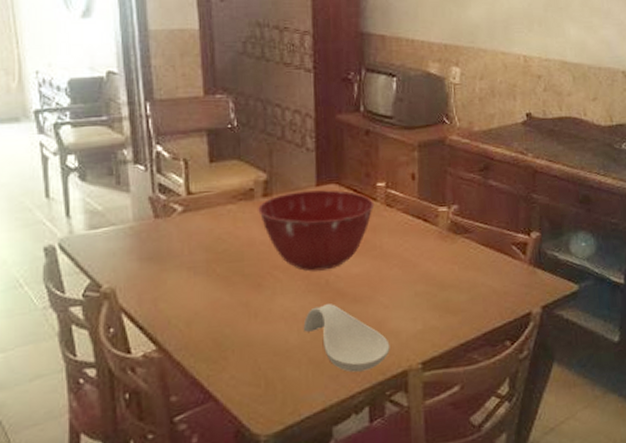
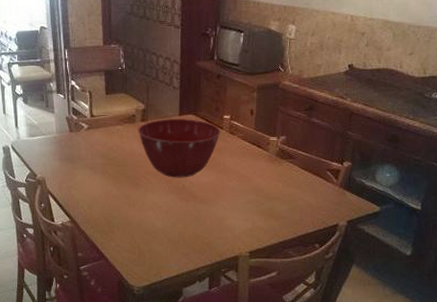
spoon rest: present [303,304,390,373] -> none [166,202,227,252]

